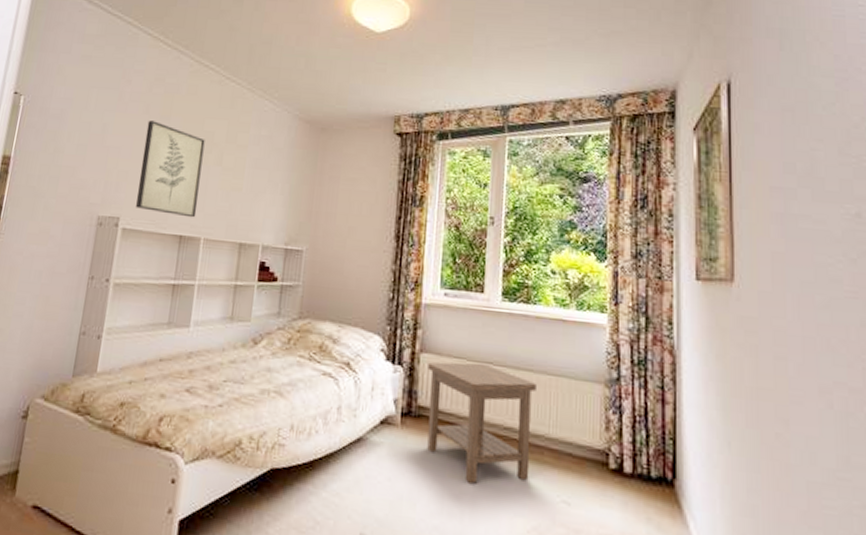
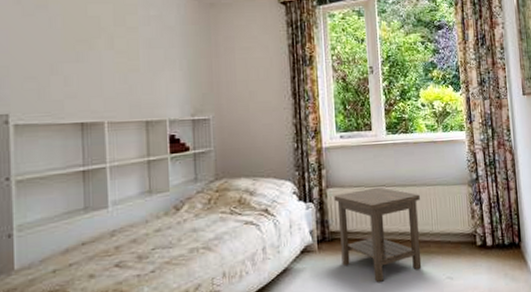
wall art: present [136,120,205,218] -> none [22,11,95,104]

